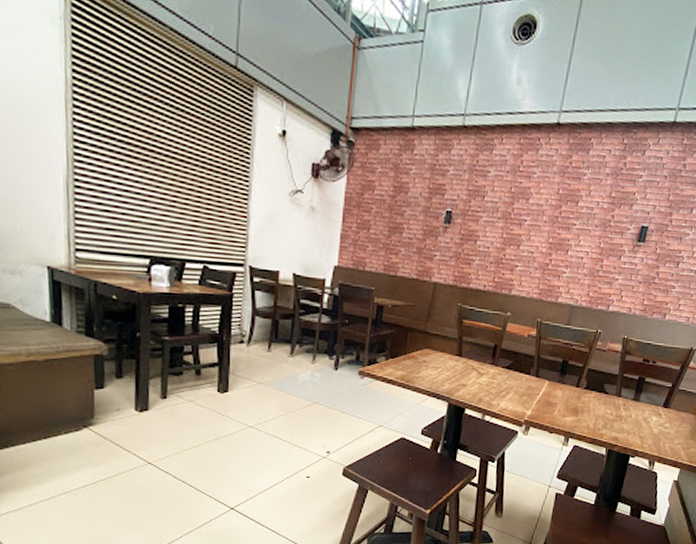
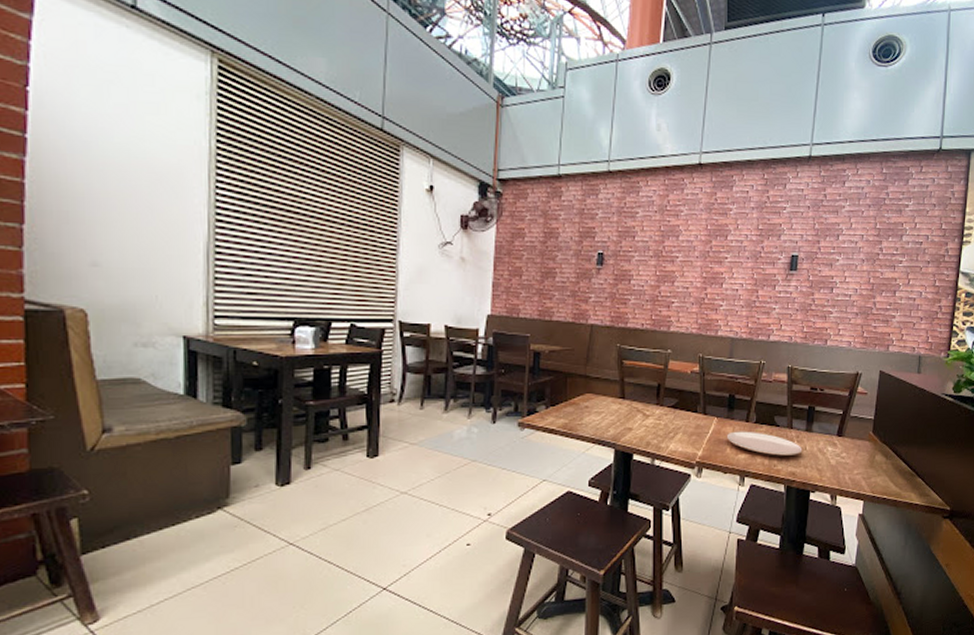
plate: none [555,395,628,422] -> present [726,431,803,456]

